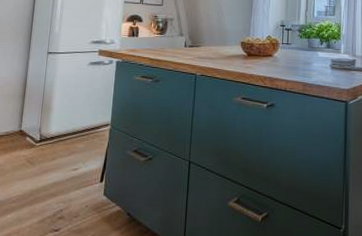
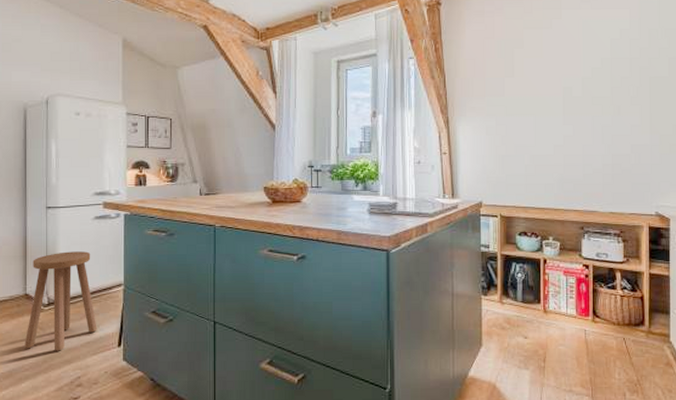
stool: none [14,93,83,185] -> present [24,251,97,351]

